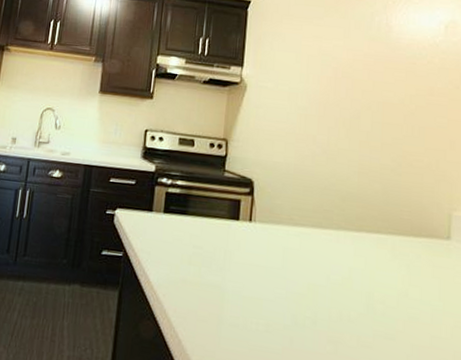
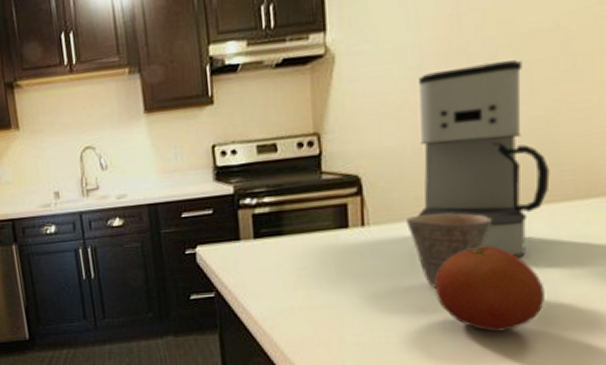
cup: none [284,221,349,288] -> present [407,212,492,288]
coffee maker: none [293,114,393,275] -> present [417,60,550,258]
fruit: none [300,258,385,339] -> present [435,245,545,332]

